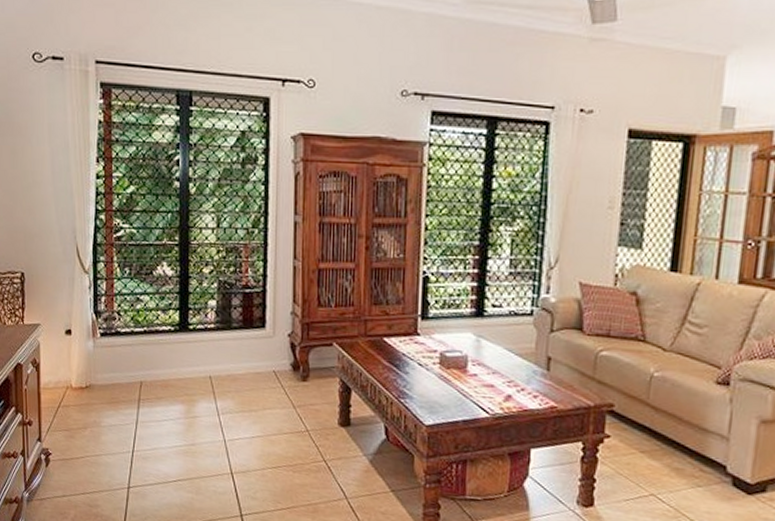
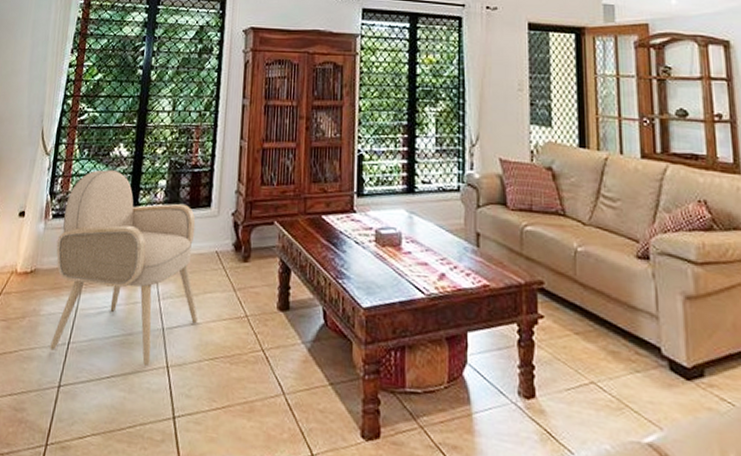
armchair: none [108,288,259,473] -> present [50,169,198,367]

